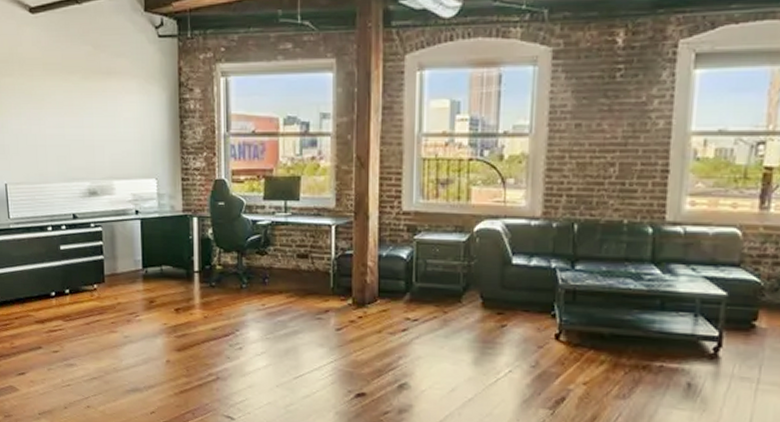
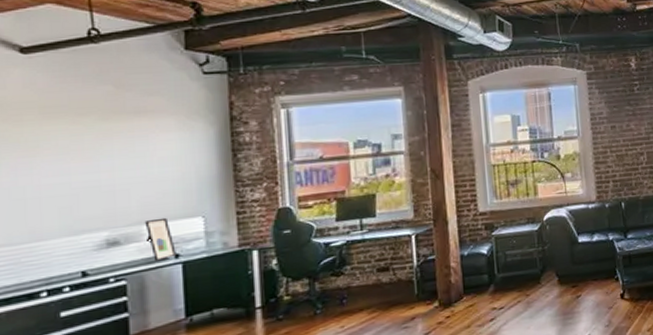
picture frame: none [114,175,136,214] -> present [144,217,176,261]

